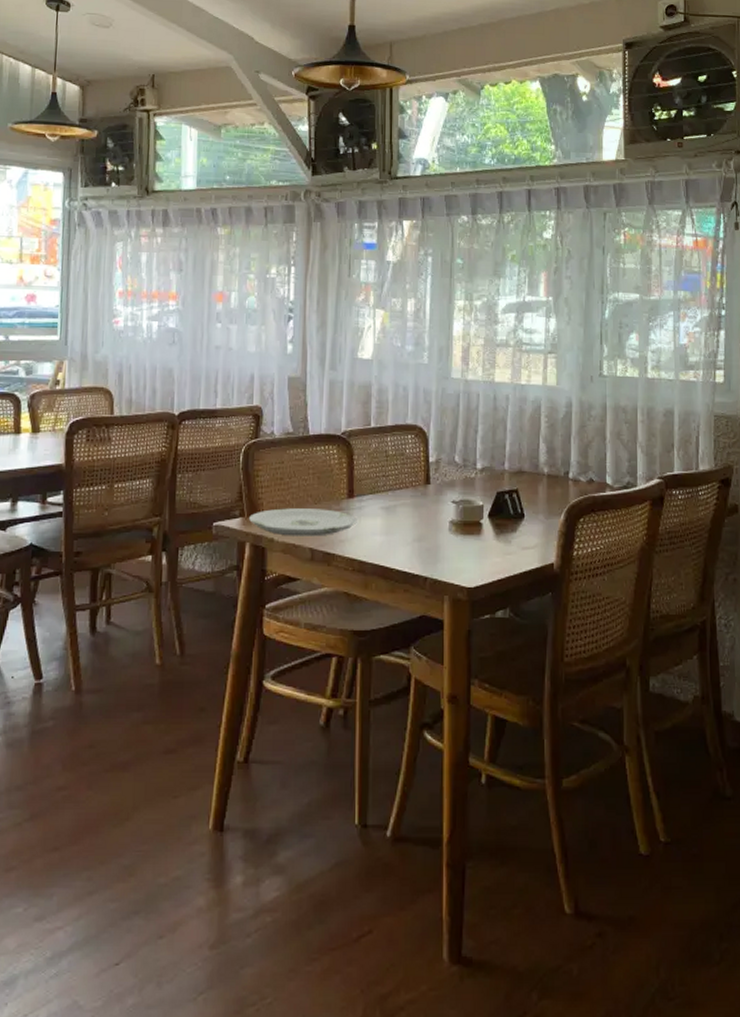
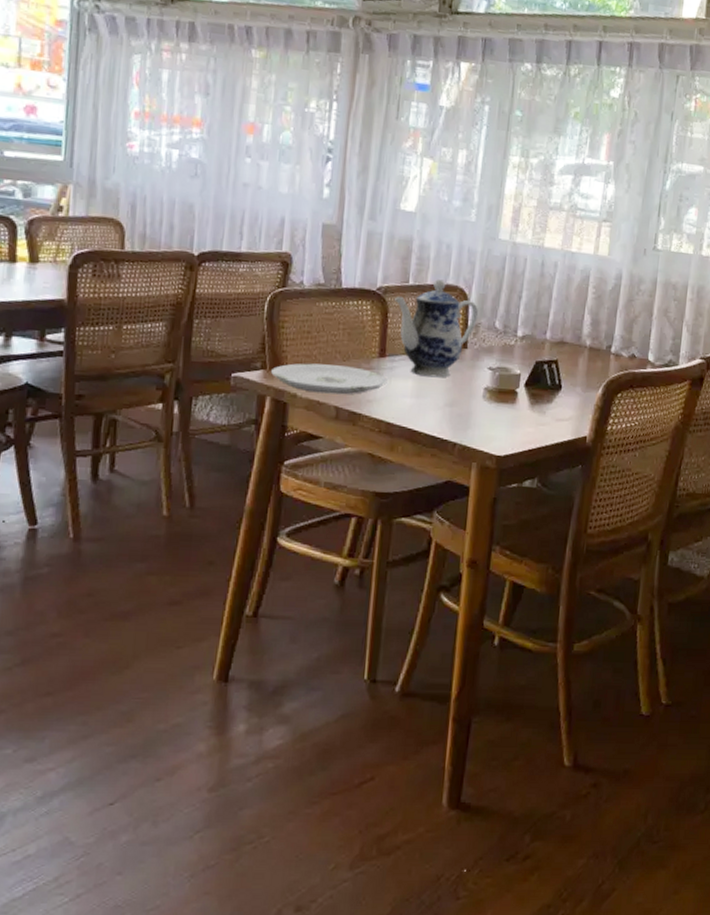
teapot: none [359,420,439,514] -> present [395,279,479,378]

